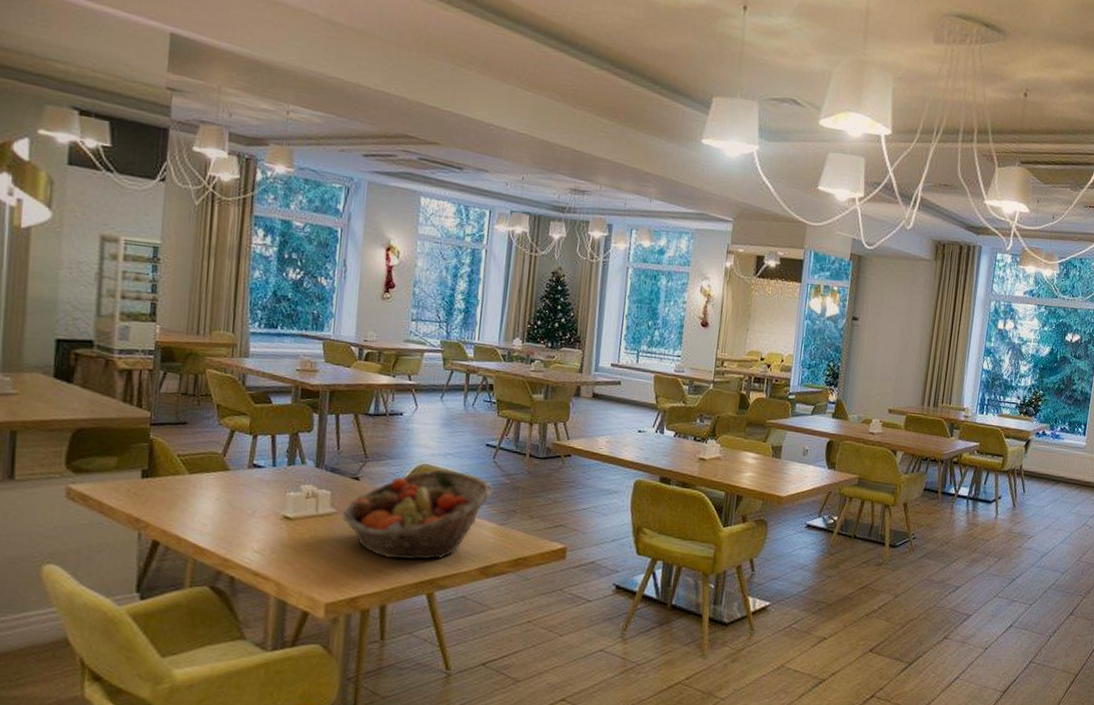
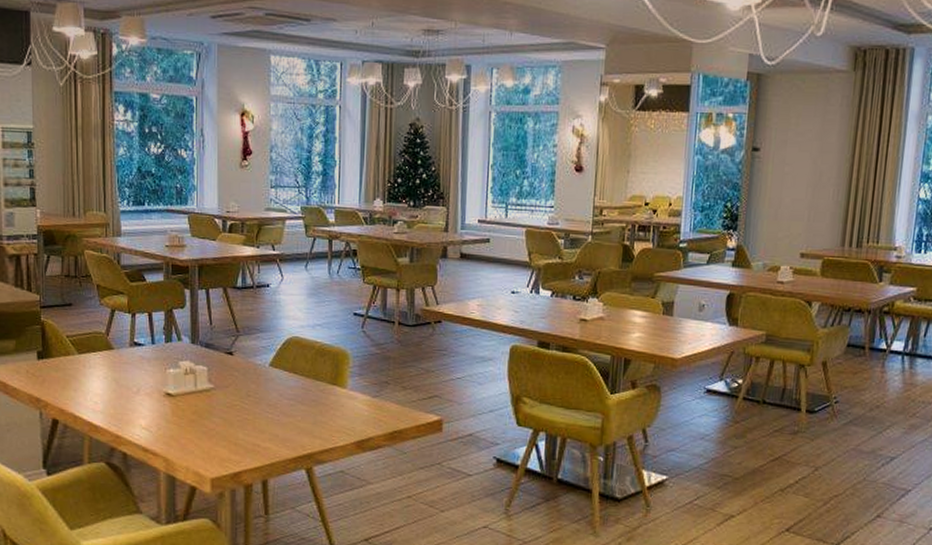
fruit basket: present [342,469,493,560] -> none [220,341,363,434]

